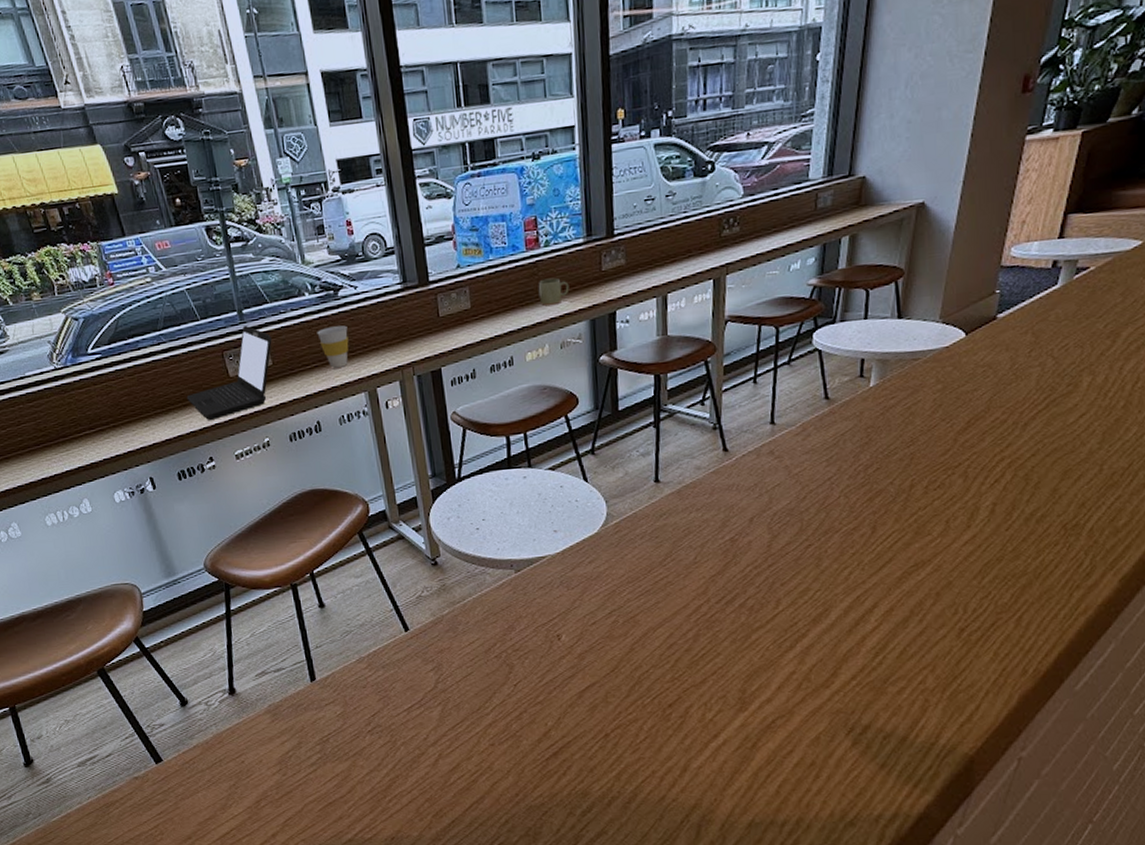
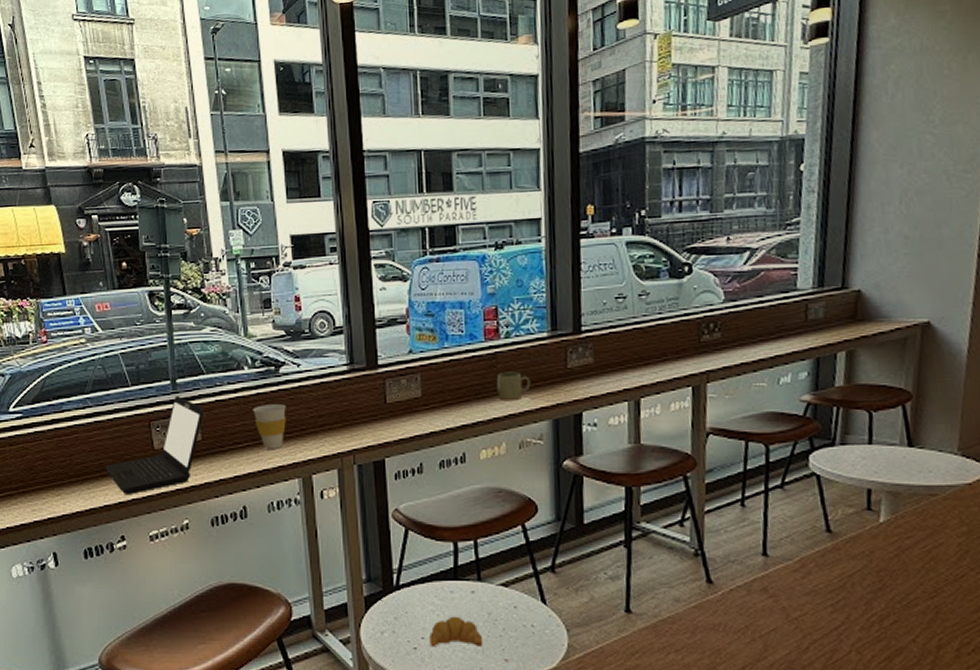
croissant: none [489,498,536,527] -> present [430,616,484,648]

